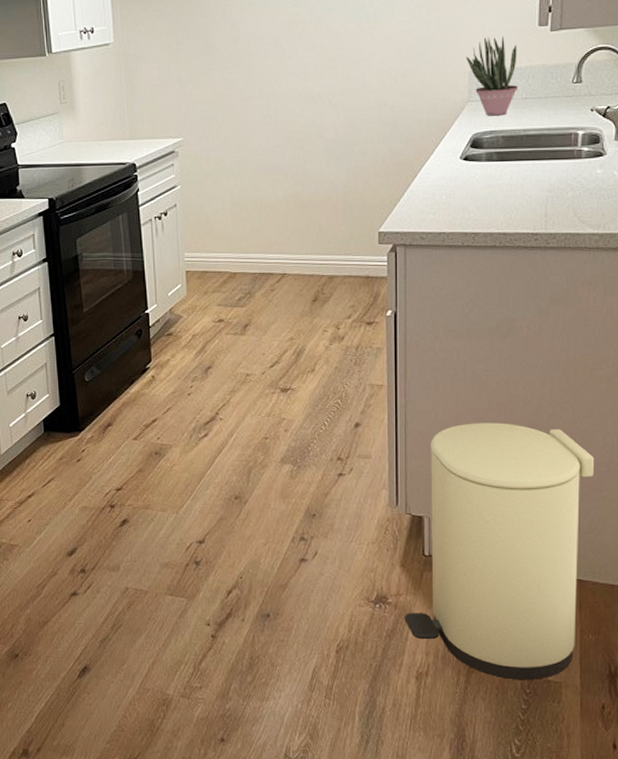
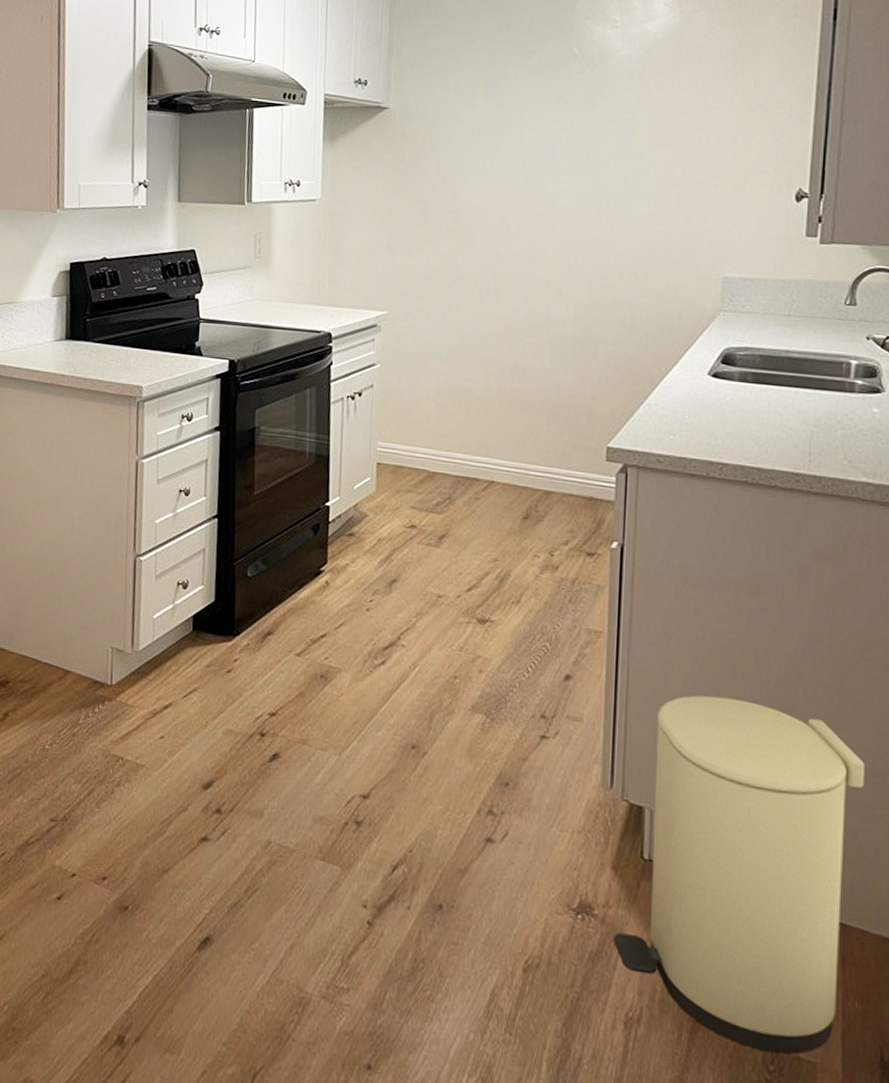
potted plant: present [465,36,519,116] -> none [719,242,781,332]

